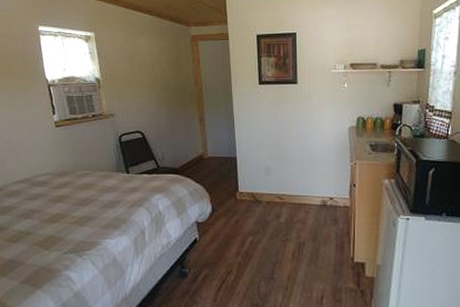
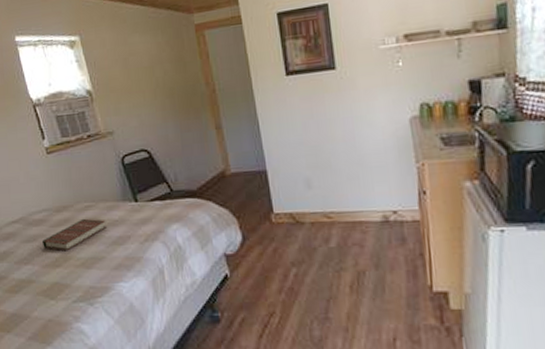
book: none [43,183,101,210] -> present [42,218,108,251]

